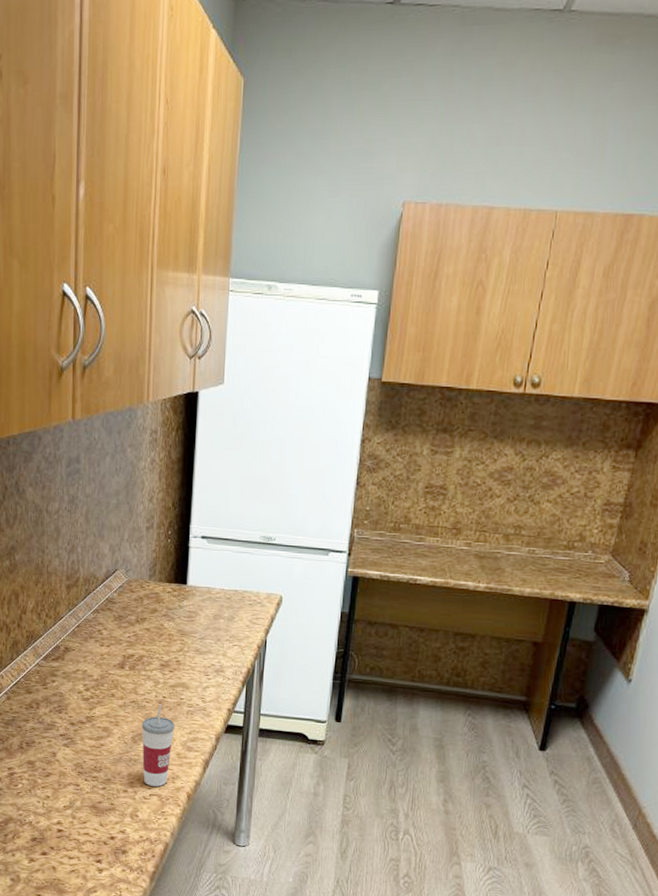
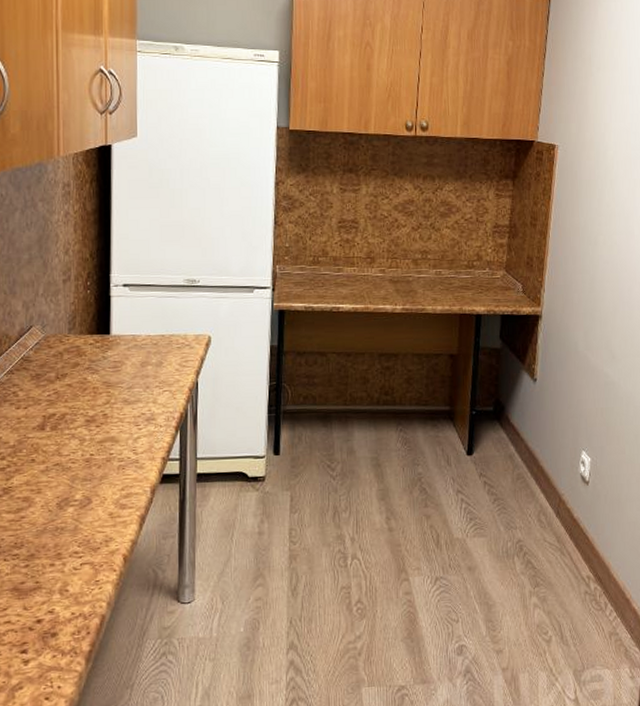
cup: present [141,704,175,787] -> none [67,462,106,554]

